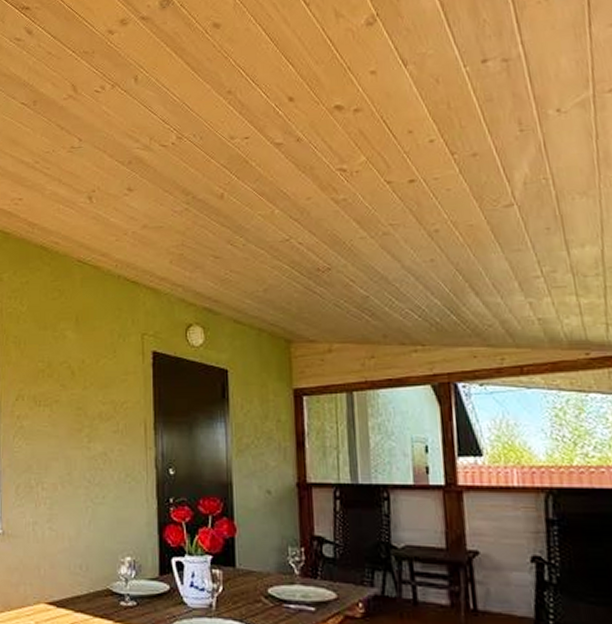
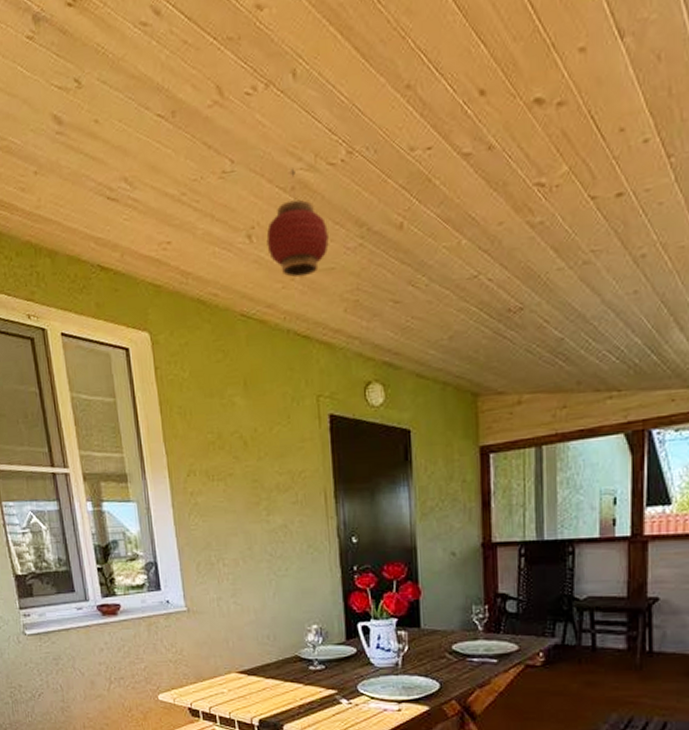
hanging lantern: none [105,147,158,233] -> present [266,168,329,278]

